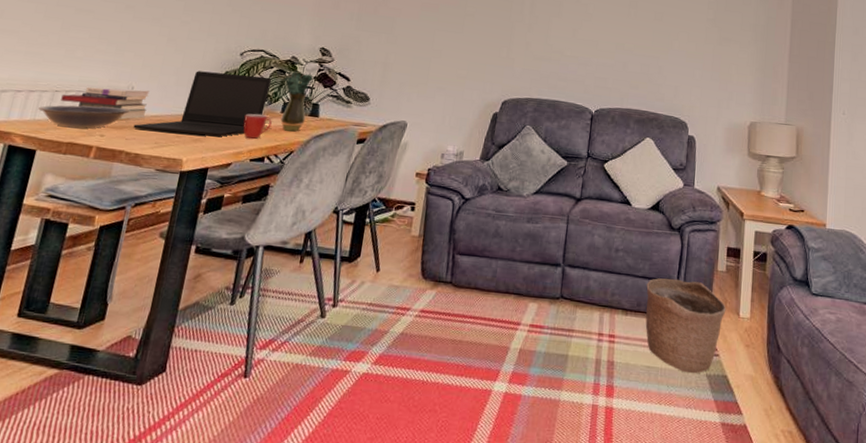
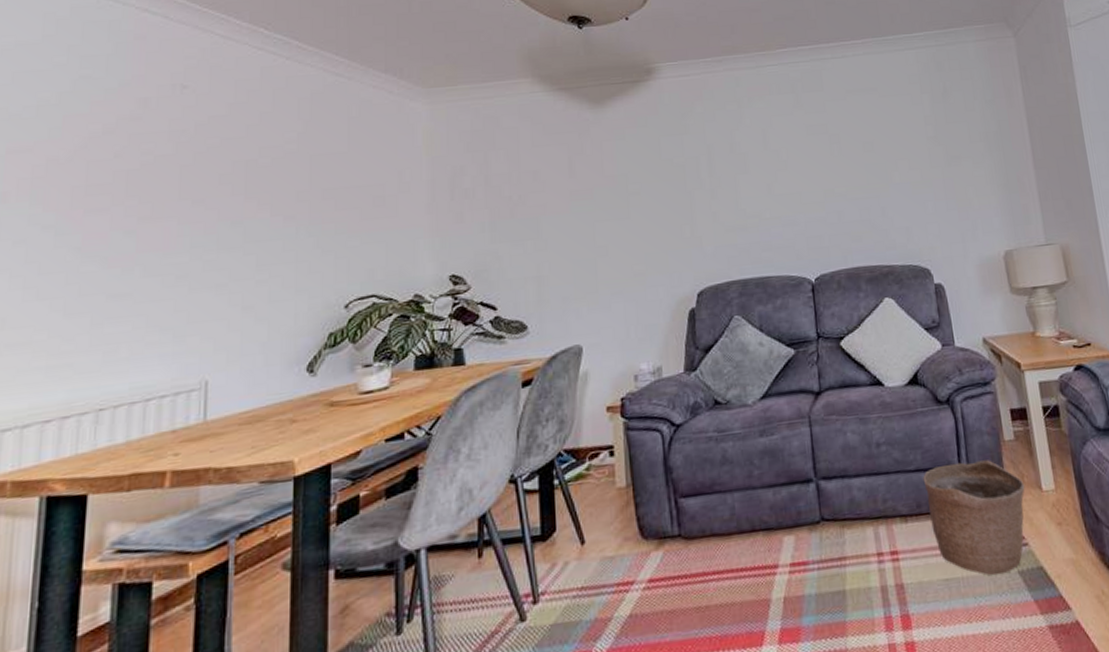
bowl: present [38,105,131,129] -> none [80,411,209,456]
books: present [61,86,150,122] -> none [109,381,232,431]
laptop: present [133,71,272,137] -> none [217,328,394,436]
mug: present [243,114,272,139] -> none [367,378,404,414]
vase: present [280,68,314,132] -> none [410,309,448,393]

